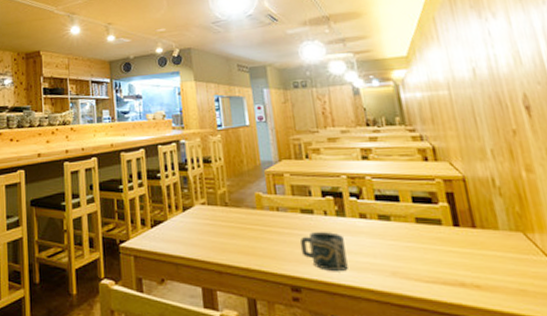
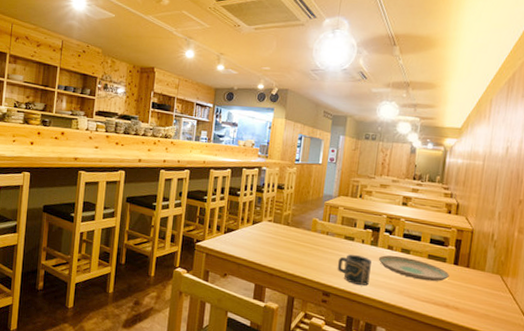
plate: none [350,225,453,254] -> present [378,255,449,282]

